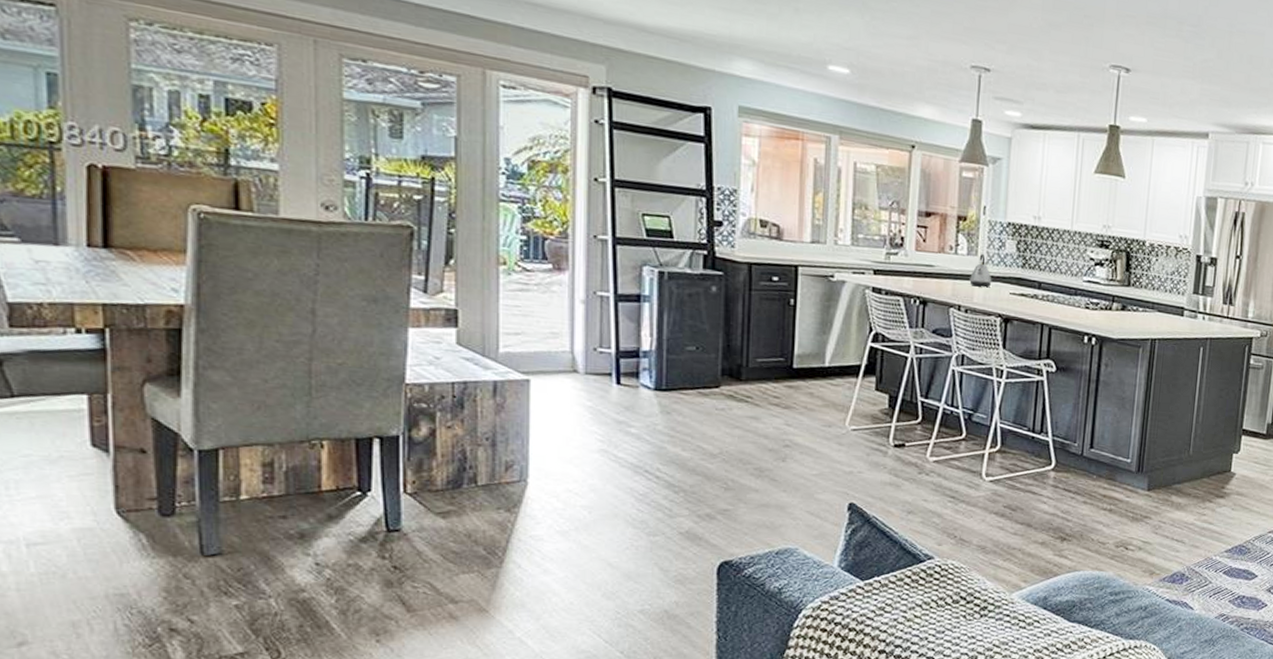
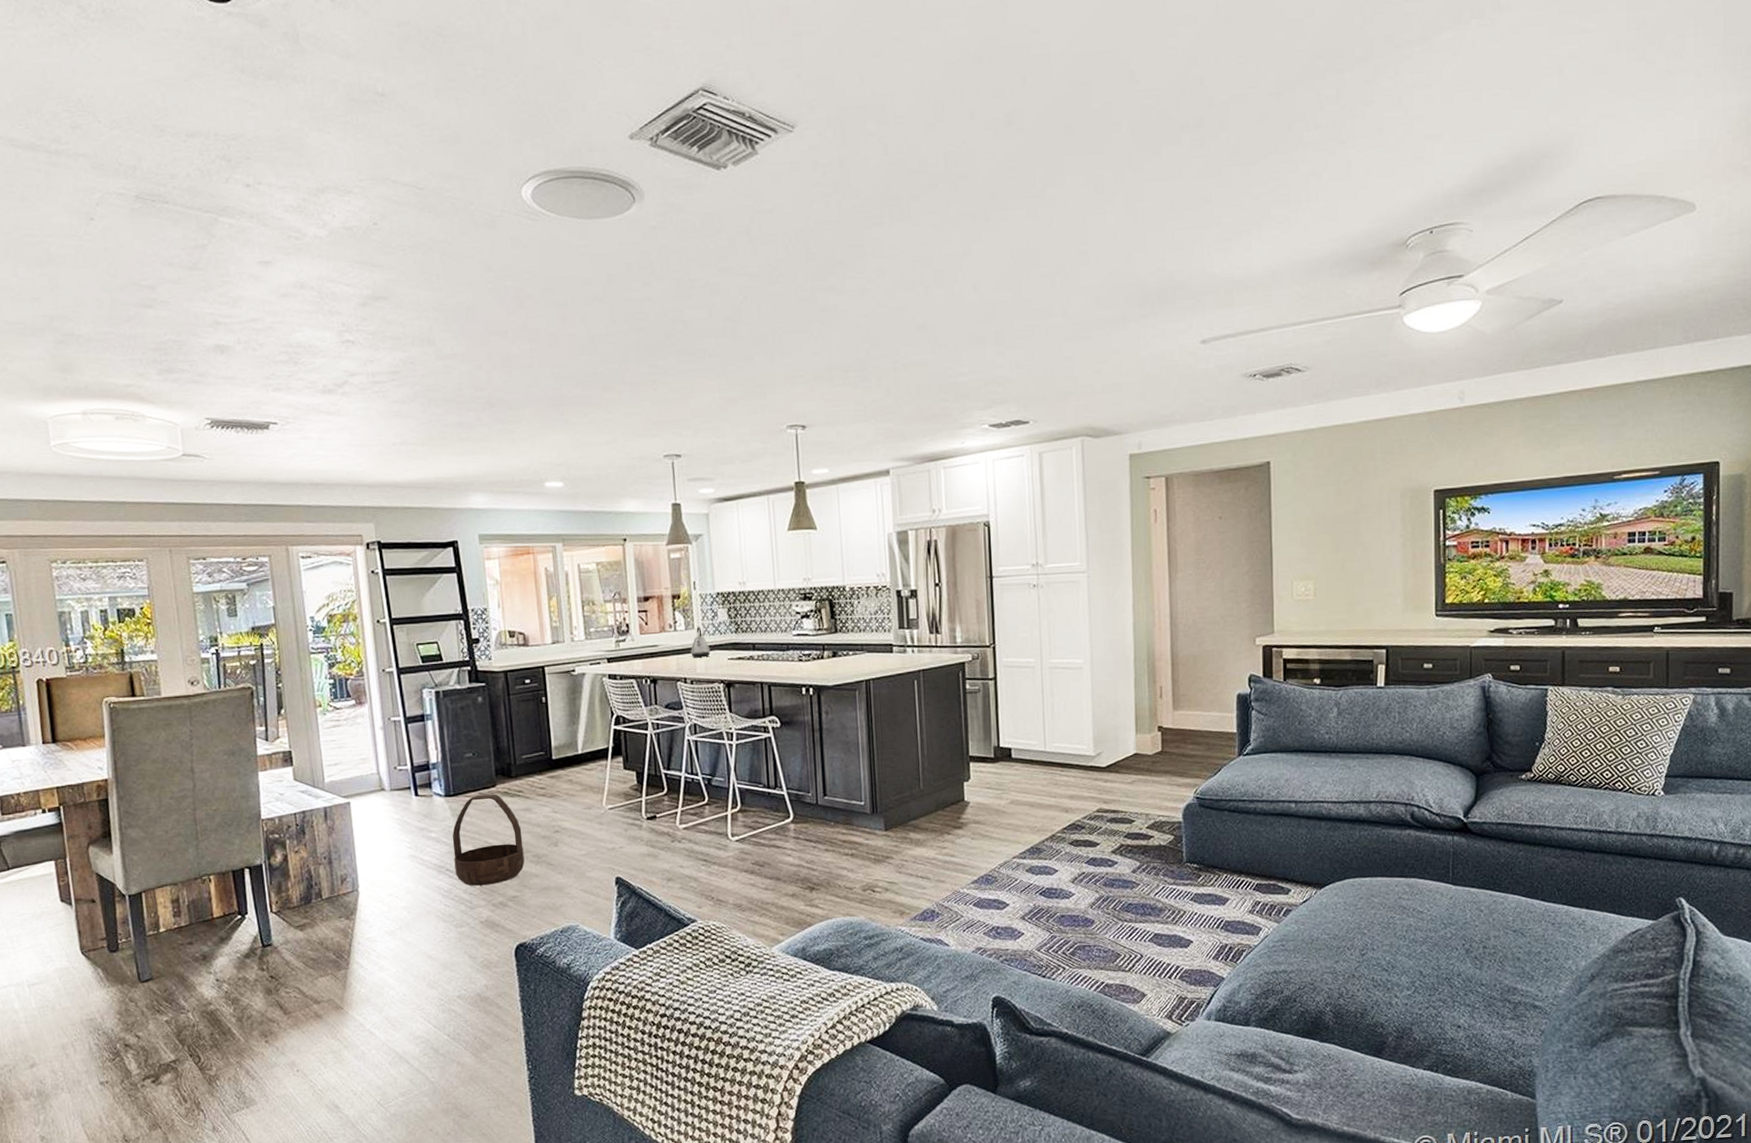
basket: none [656,393,745,494] -> present [452,794,525,886]

